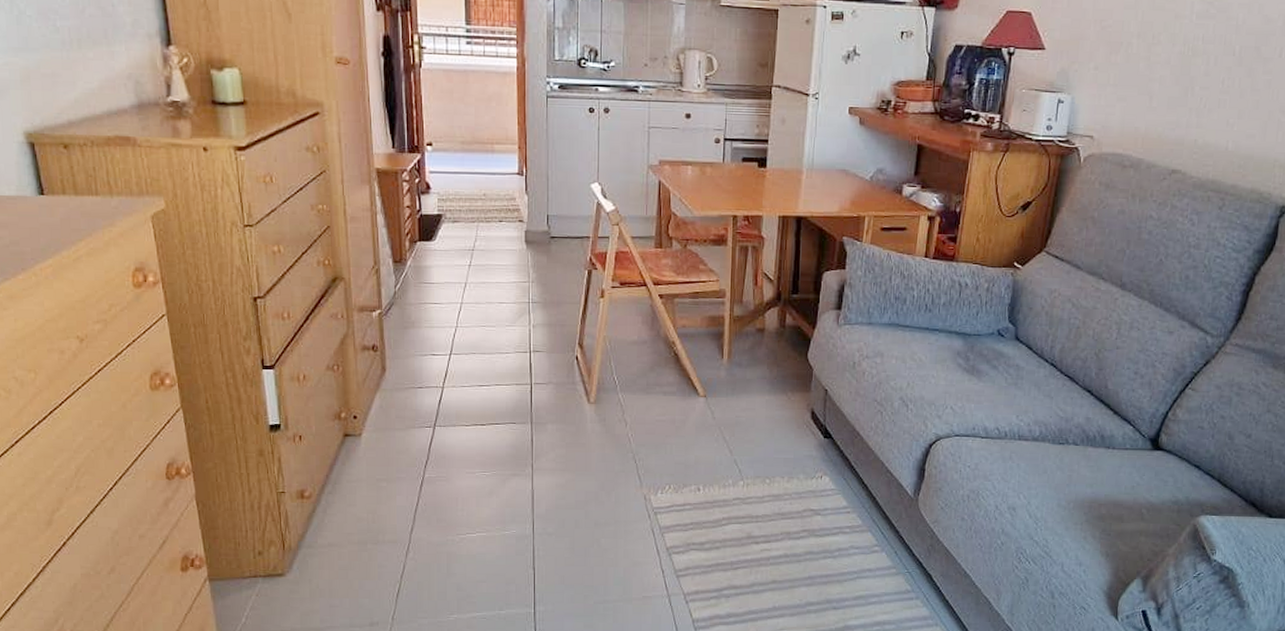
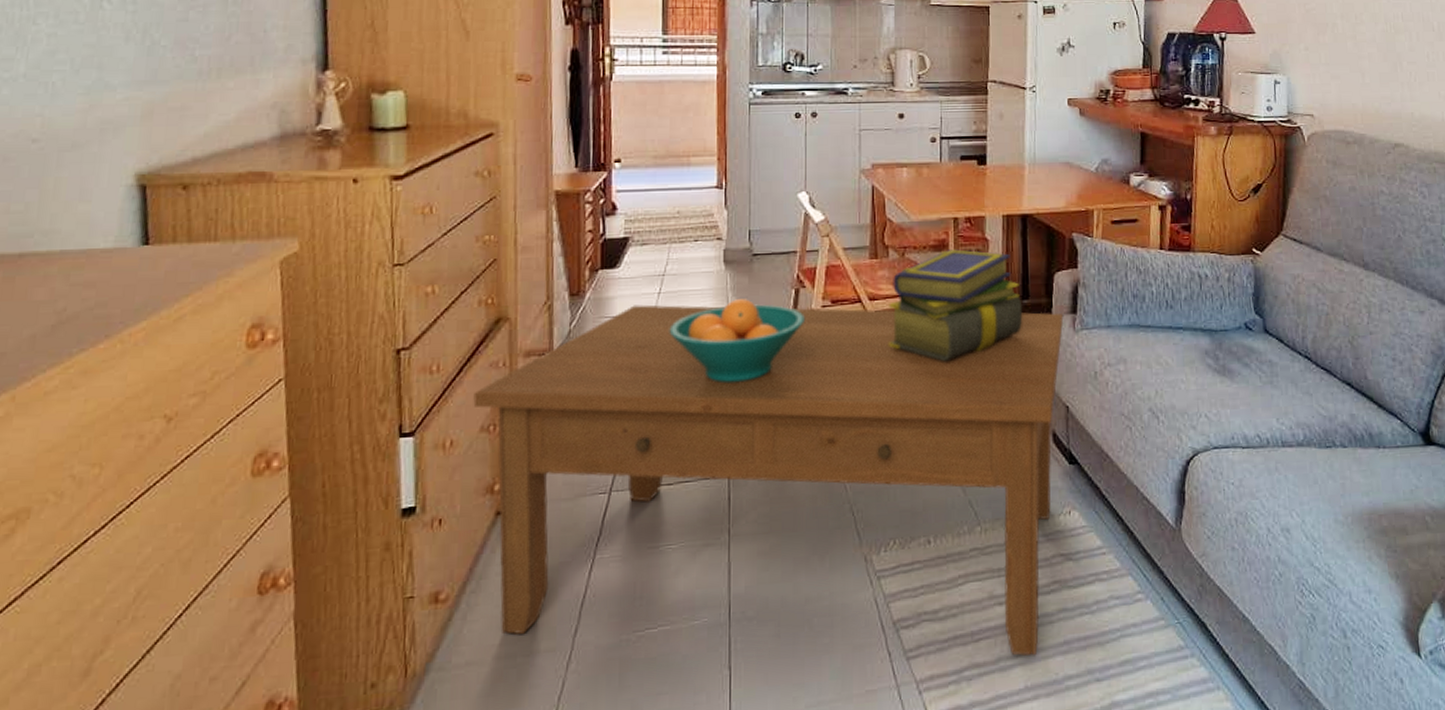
coffee table: none [319,274,828,585] -> present [473,304,1063,656]
fruit bowl: none [479,275,596,347] -> present [669,299,804,383]
stack of books: none [670,244,792,342] -> present [889,249,1023,361]

